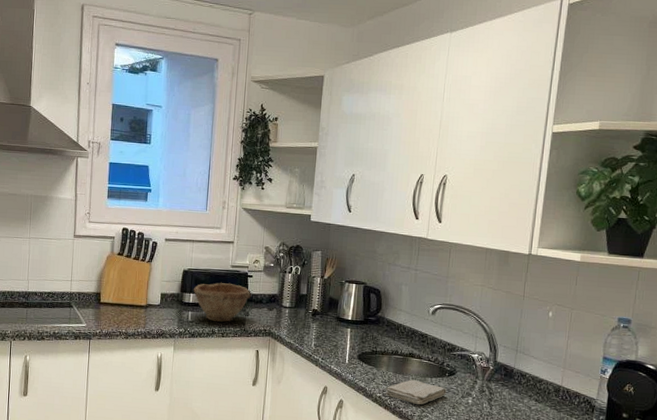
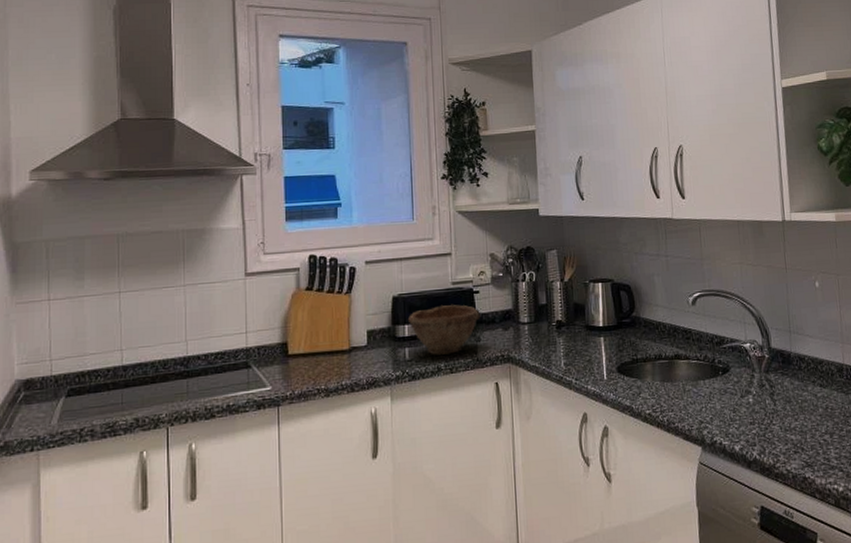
washcloth: present [385,380,447,405] -> none [655,386,723,416]

